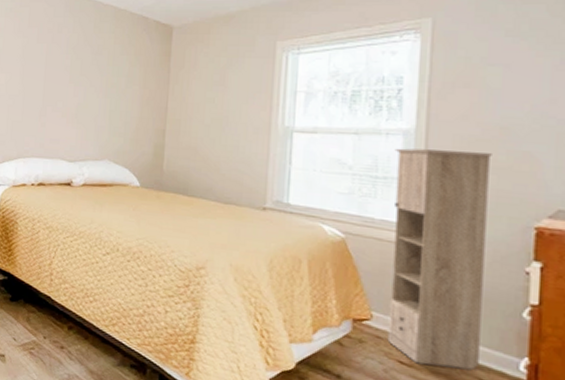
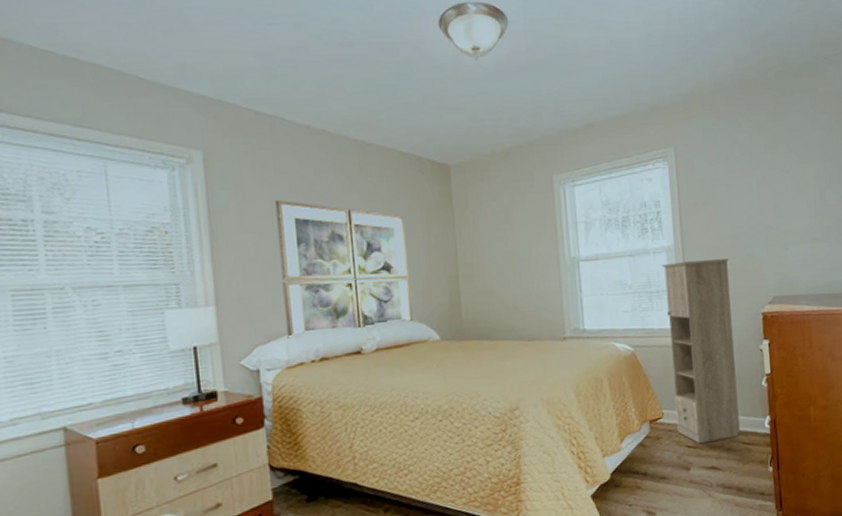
wall art: none [17,48,124,165] -> present [275,200,412,339]

